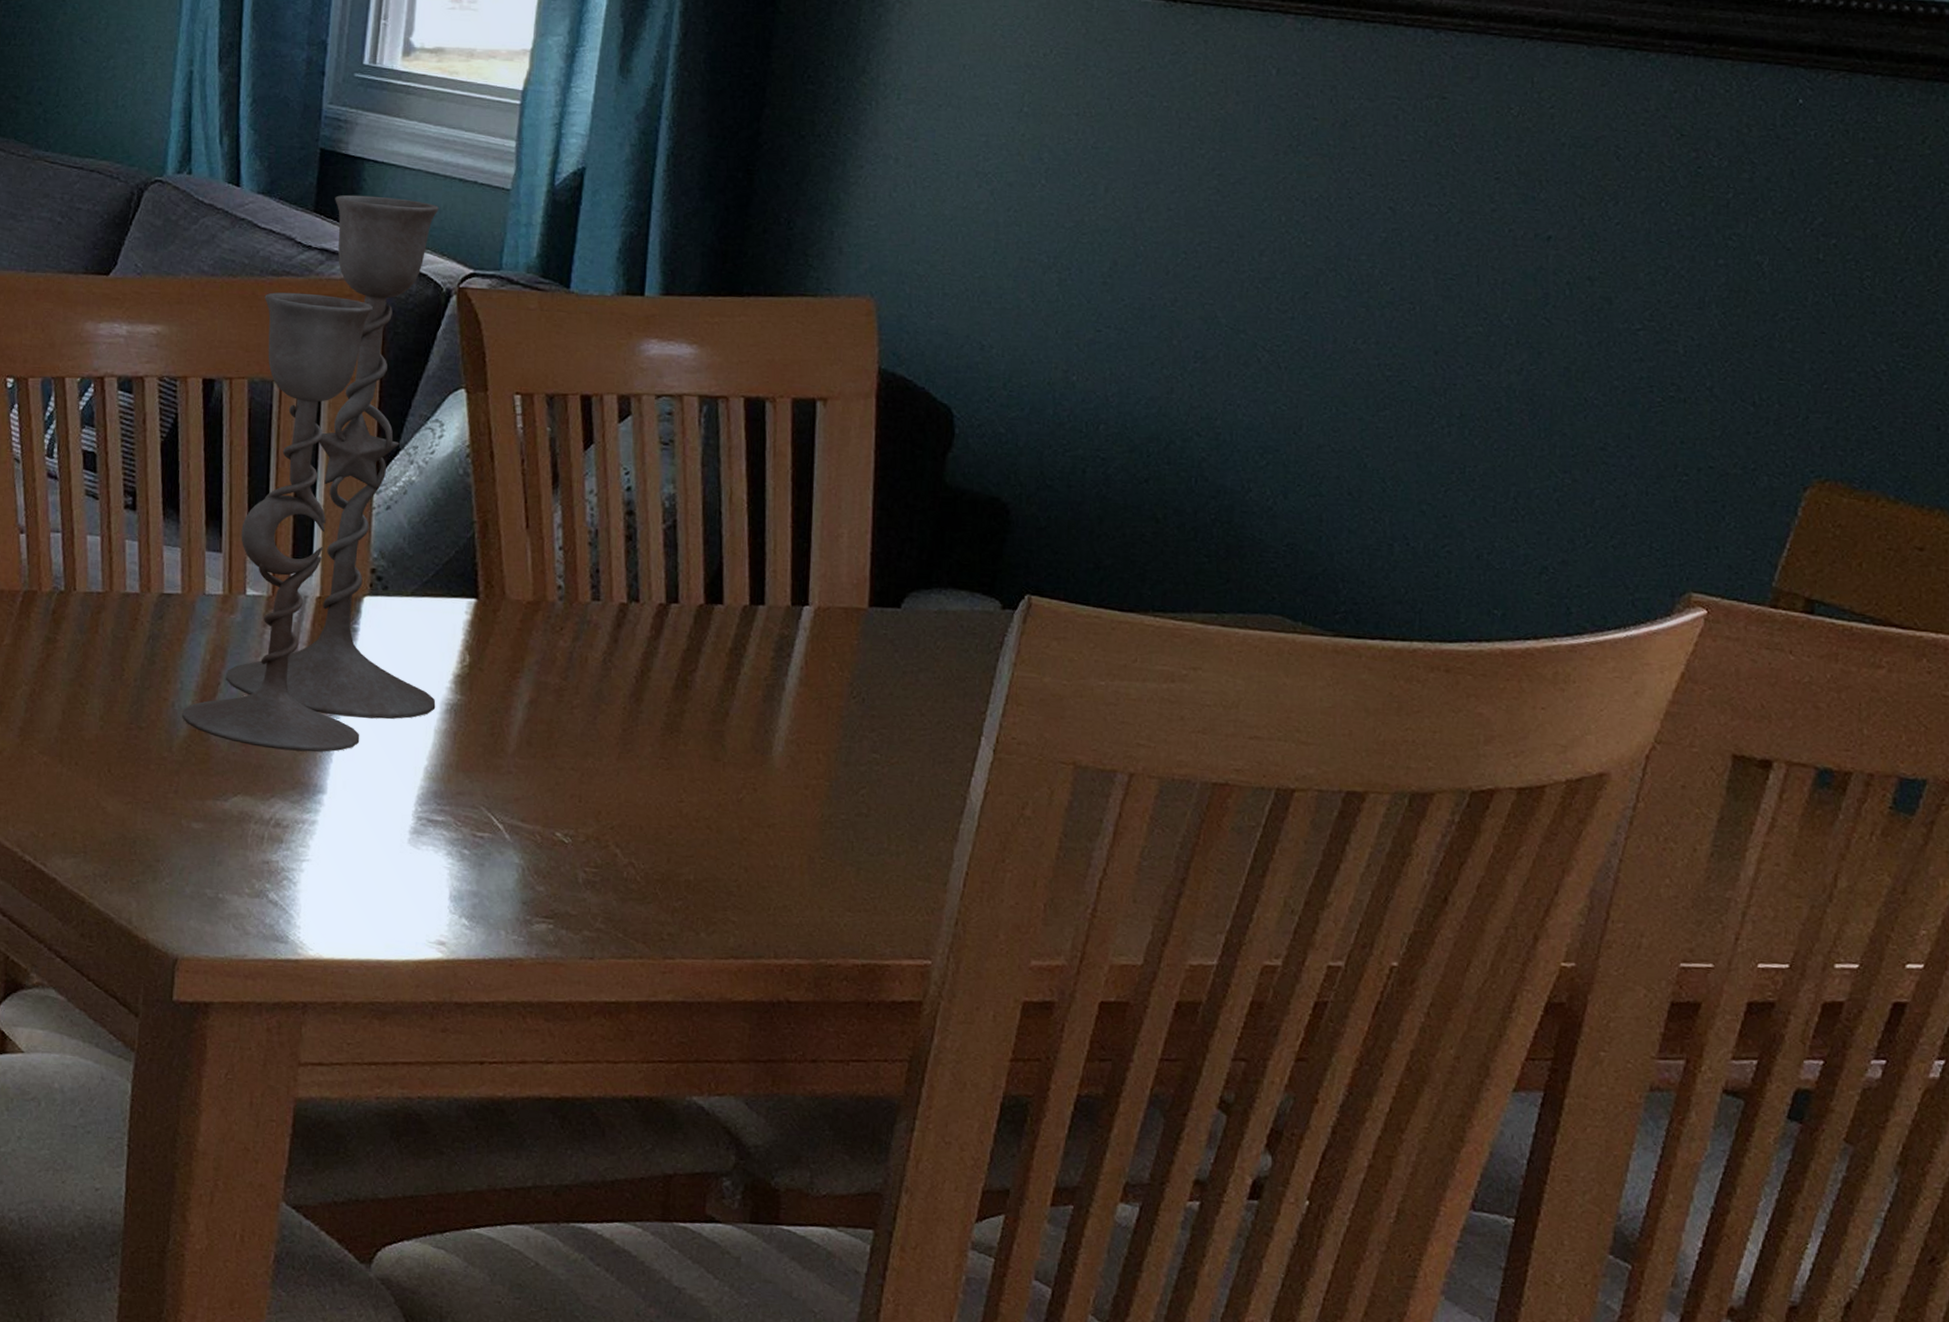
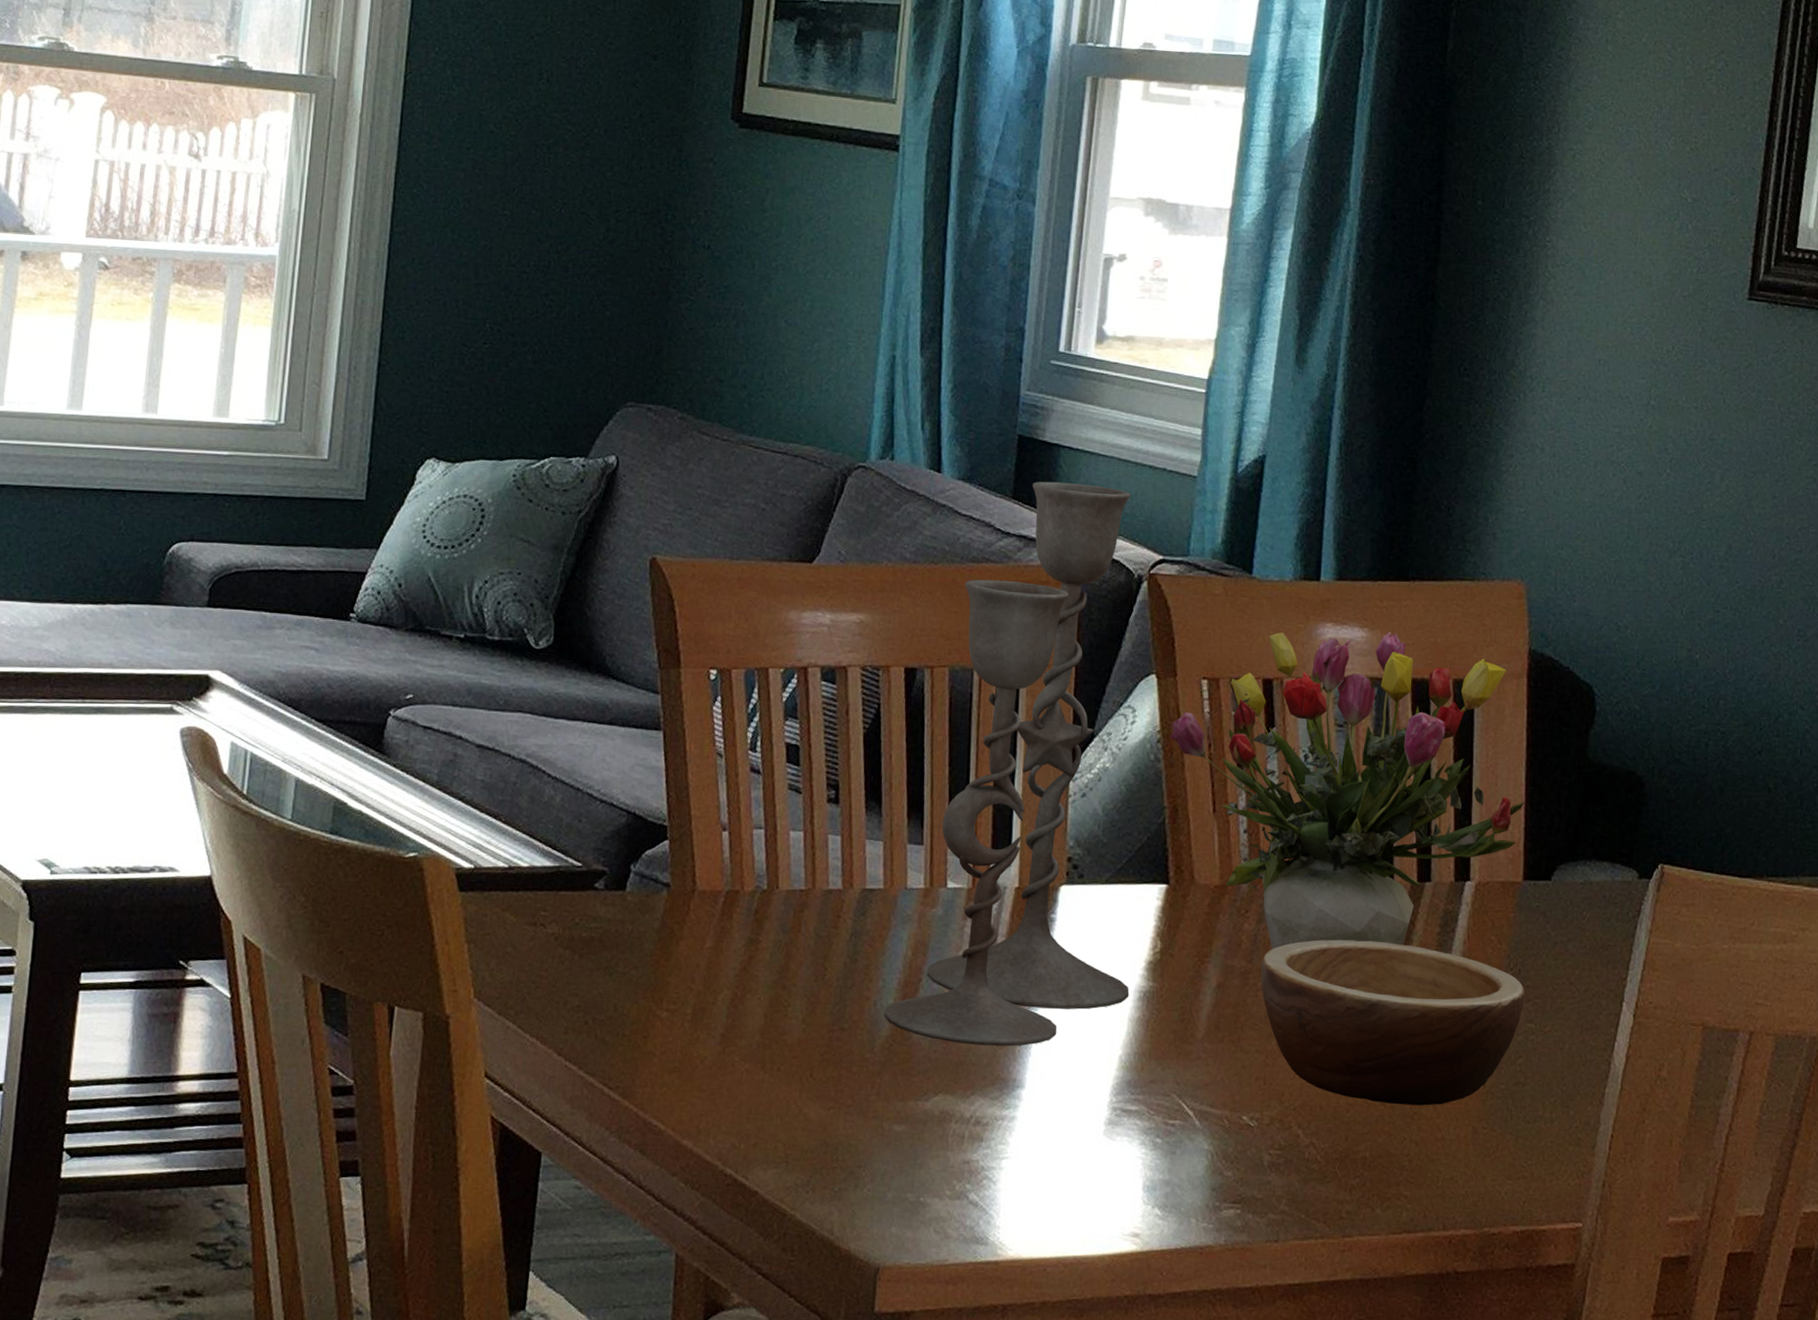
flower arrangement: none [480,348,872,669] -> present [1169,631,1525,950]
bowl: none [576,659,870,832] -> present [1260,939,1526,1106]

